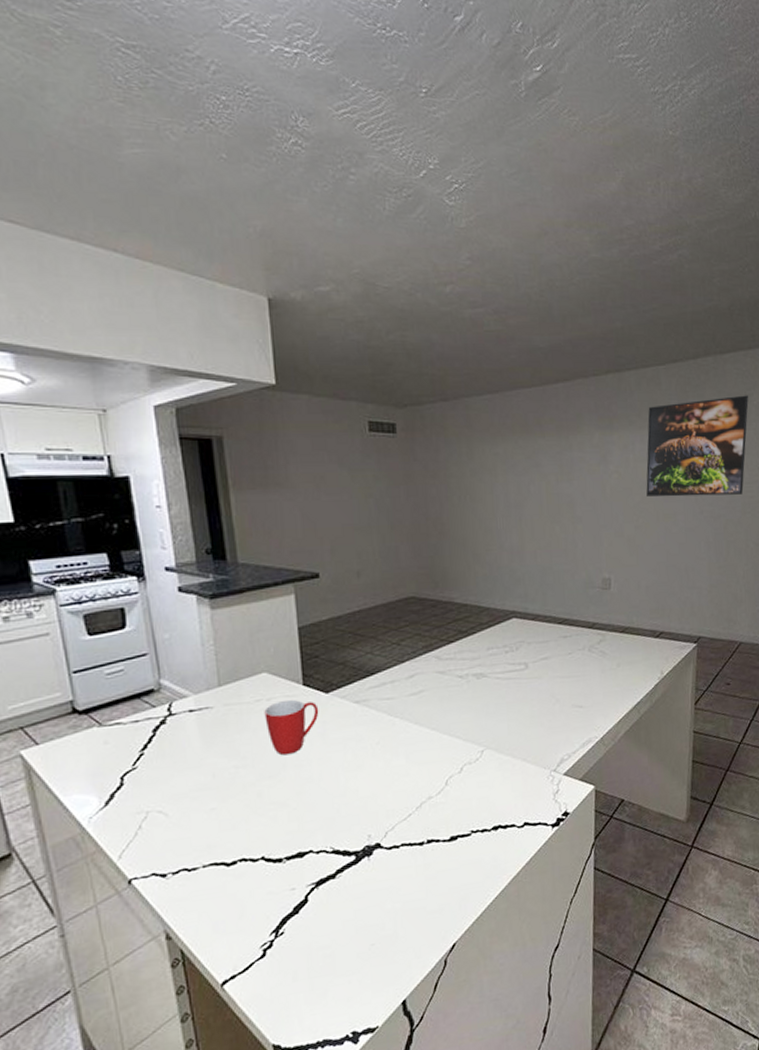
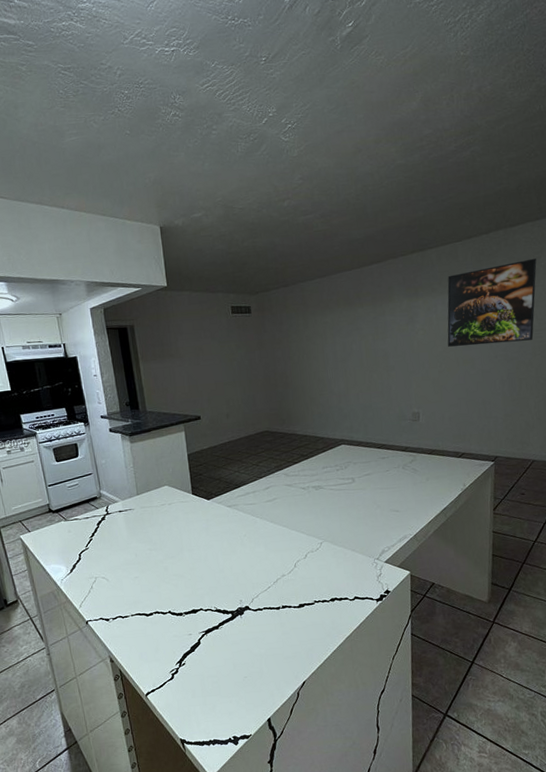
mug: present [264,699,319,756] -> none [167,504,204,543]

